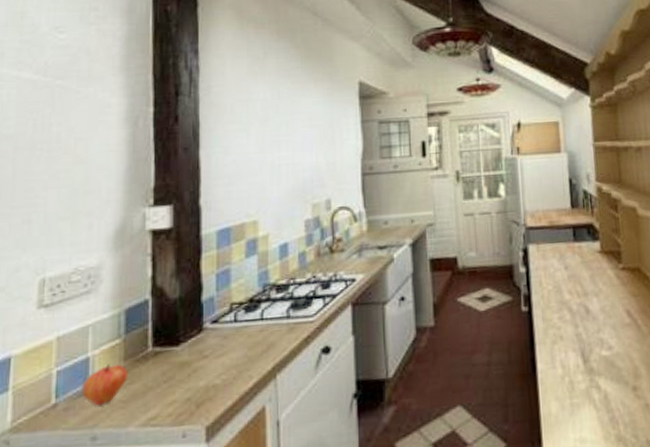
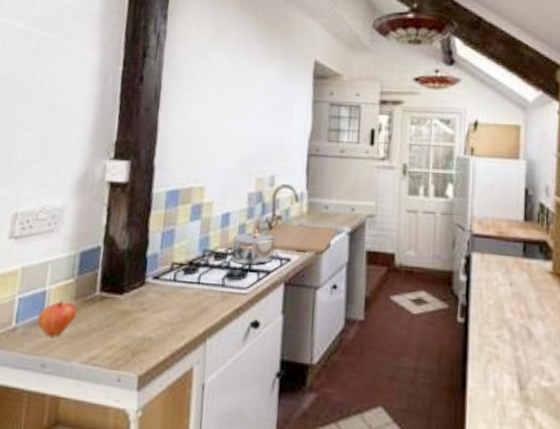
cooking pot: none [294,255,339,293] -> present [231,229,276,266]
chopping board: none [327,242,399,273] -> present [266,224,337,253]

